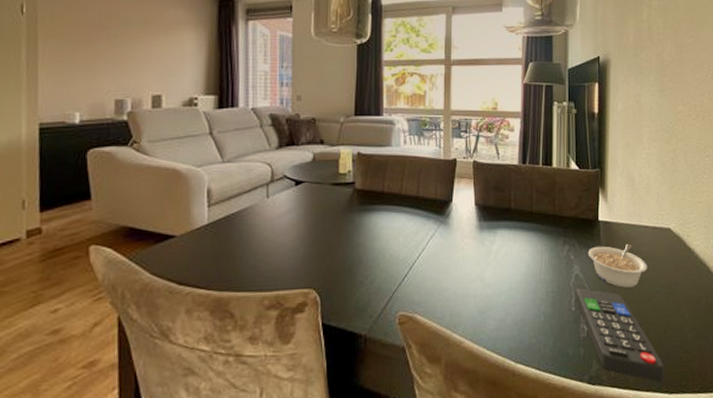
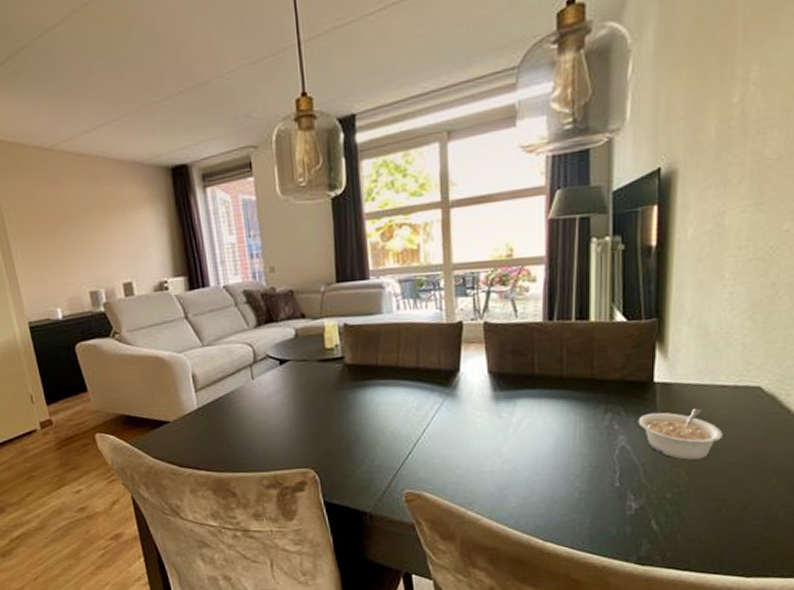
remote control: present [576,289,664,381] -> none [621,462,740,563]

